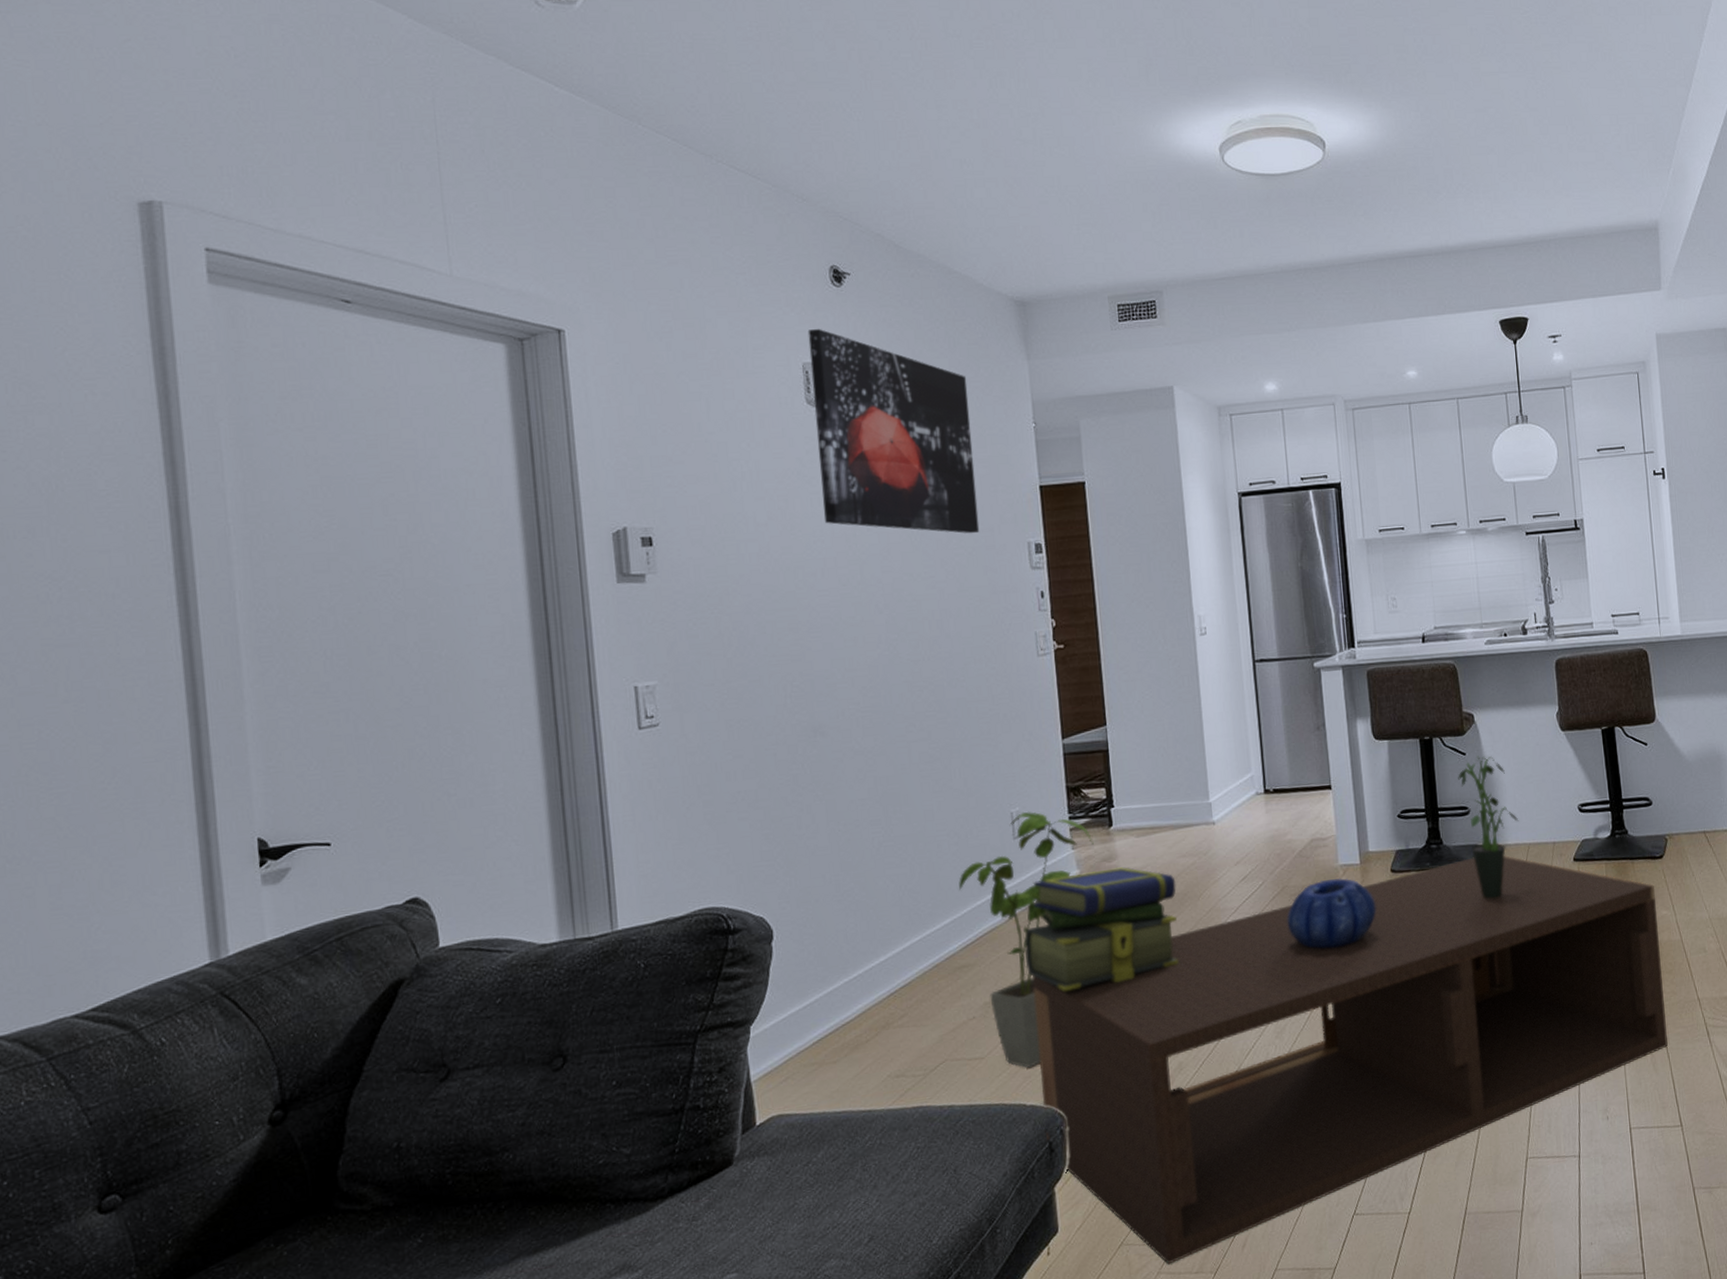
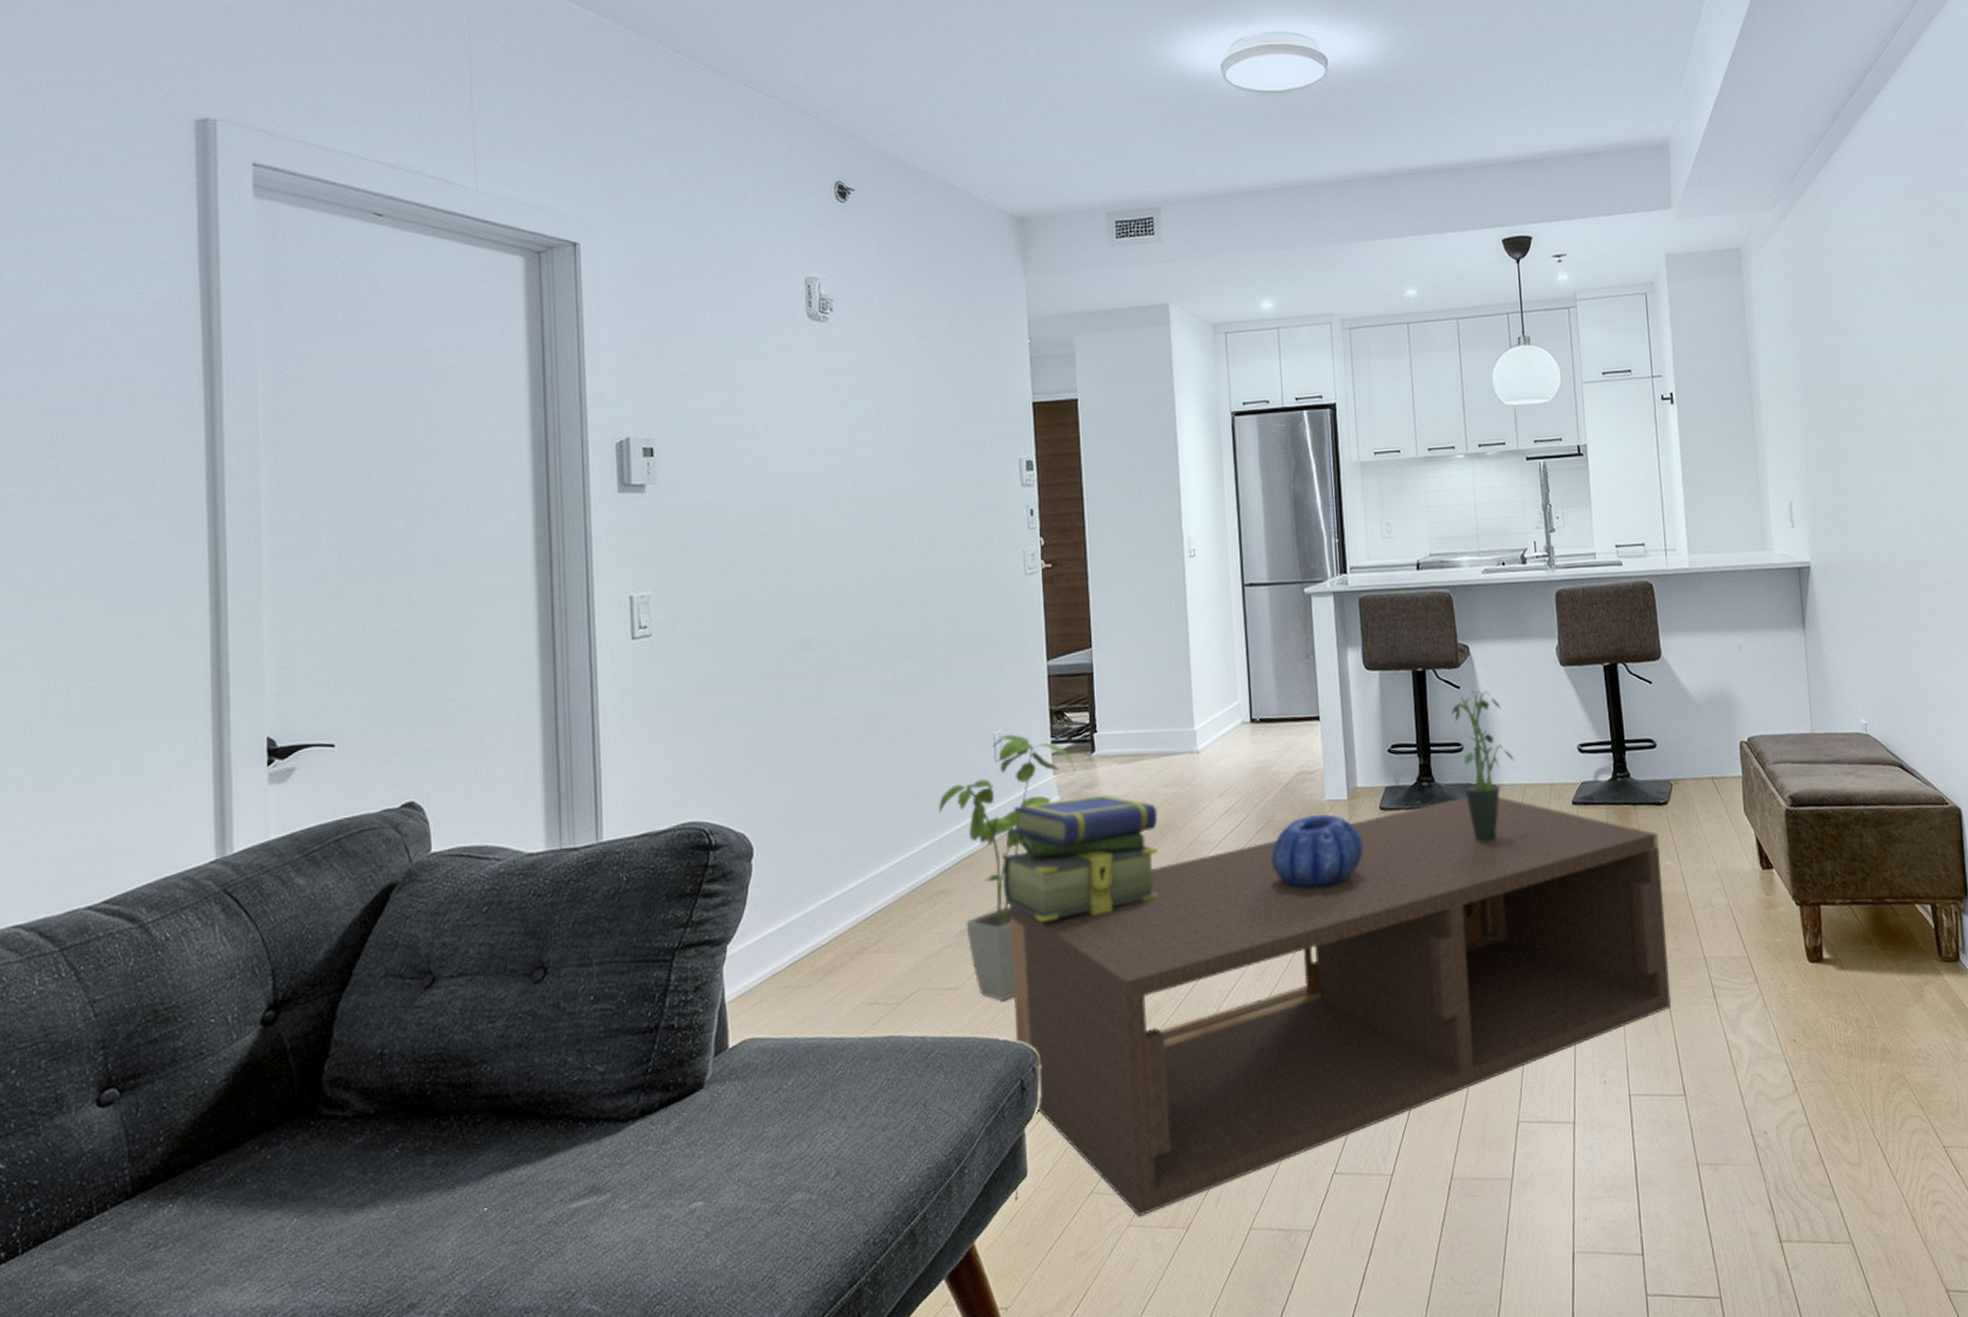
wall art: present [807,328,980,534] -> none [811,243,972,450]

